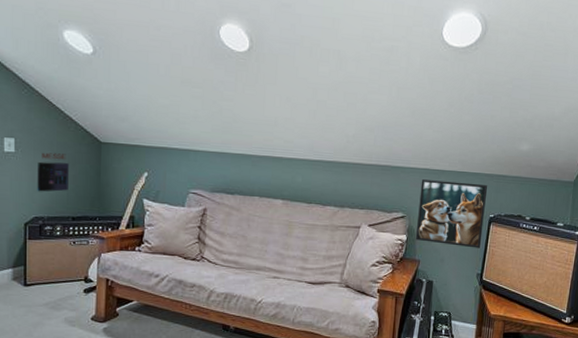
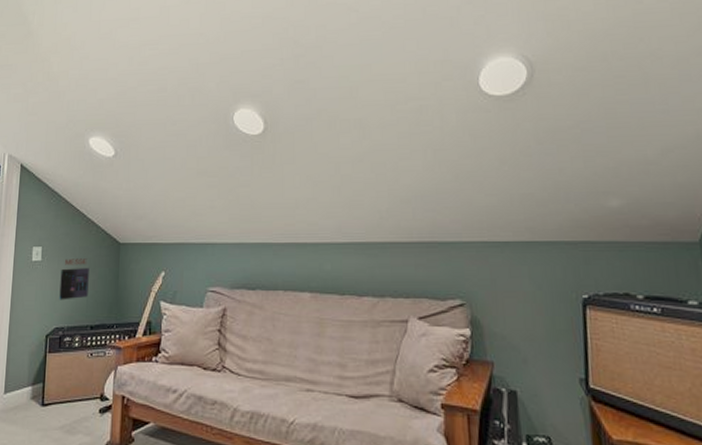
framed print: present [415,179,488,248] -> none [479,255,578,342]

